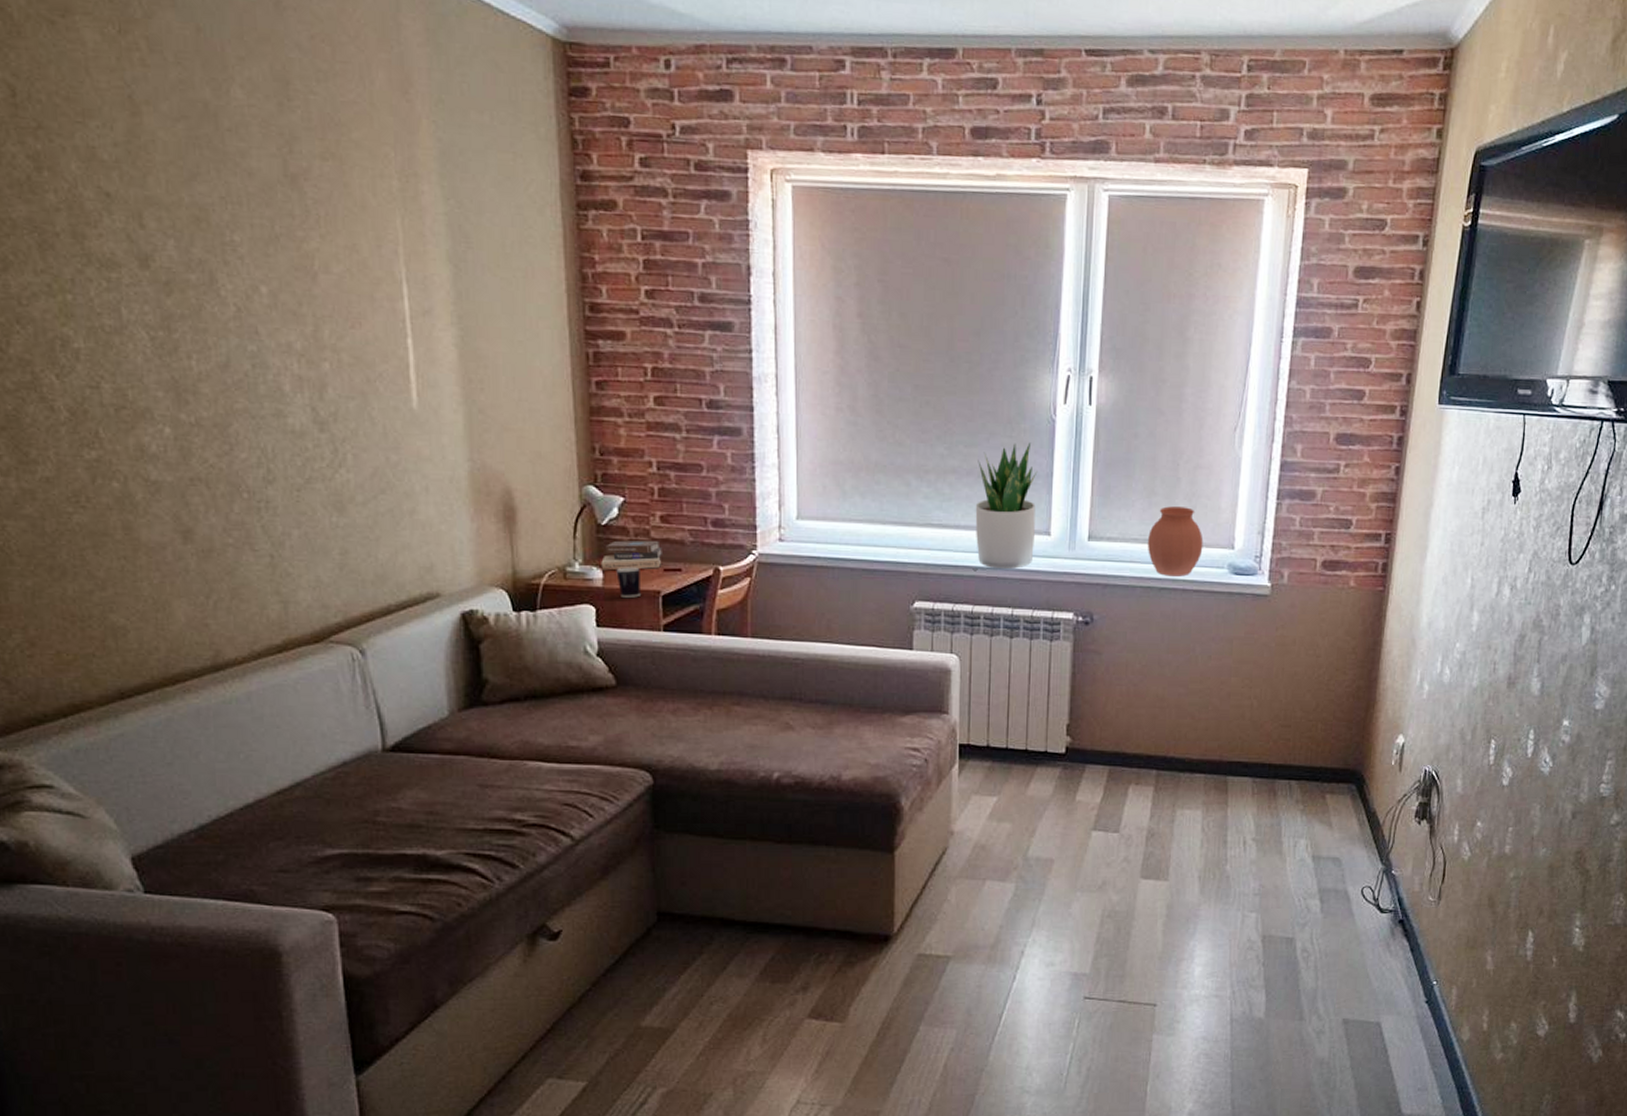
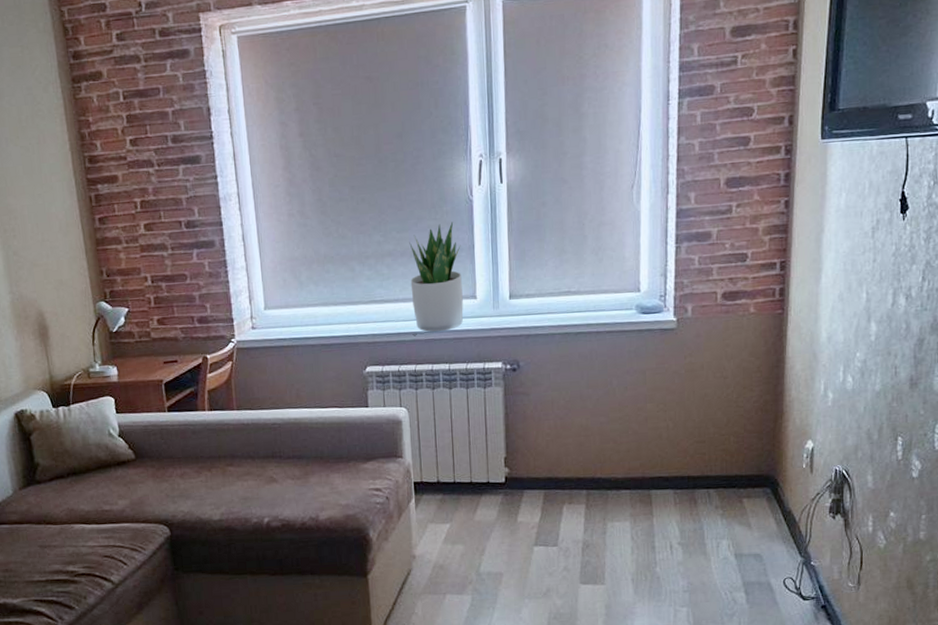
books: present [601,540,662,571] -> none [115,339,162,368]
mug: present [616,567,642,599] -> none [127,363,149,389]
vase: present [1147,506,1204,578] -> none [561,260,612,323]

